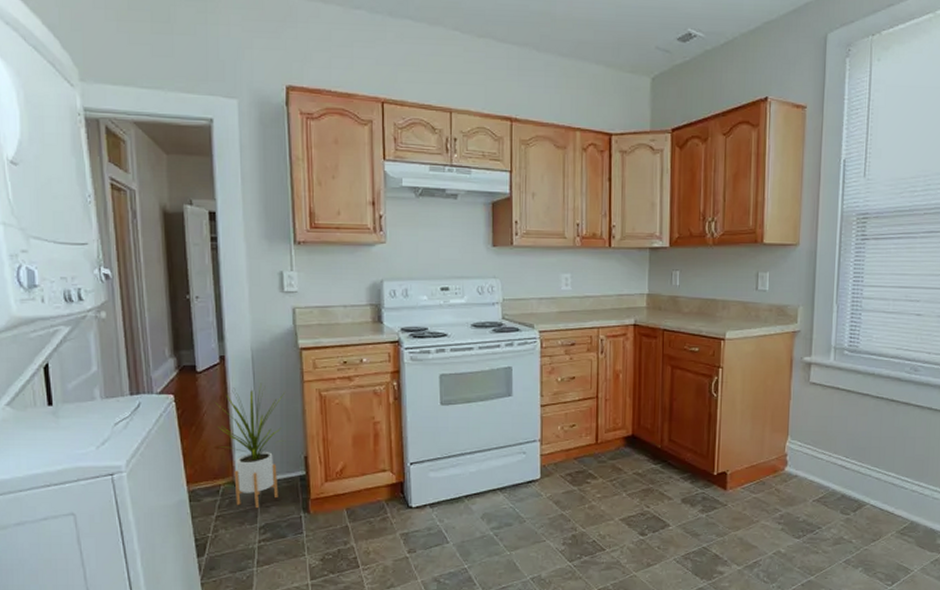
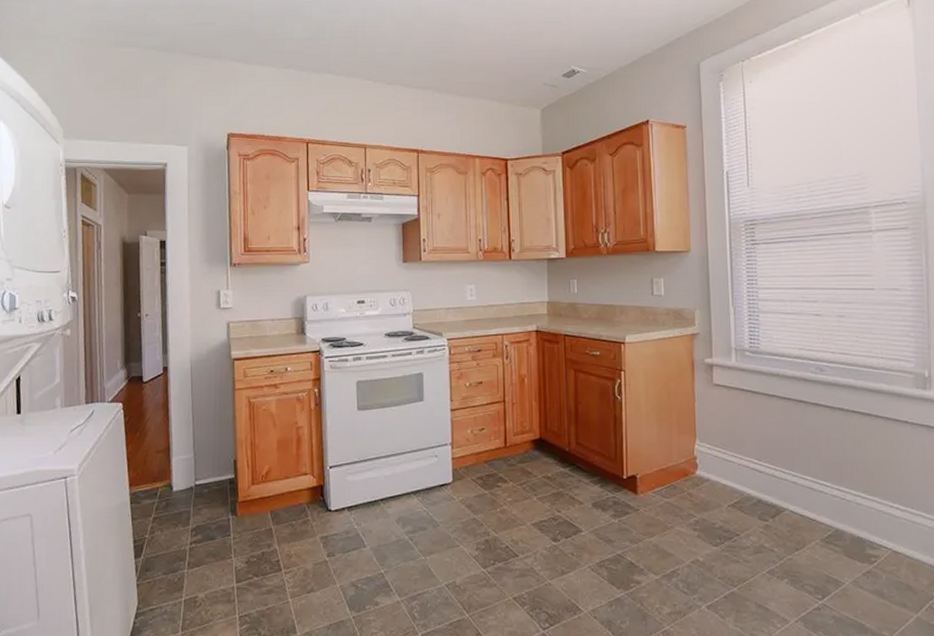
house plant: present [214,382,285,509] -> none [157,391,218,511]

